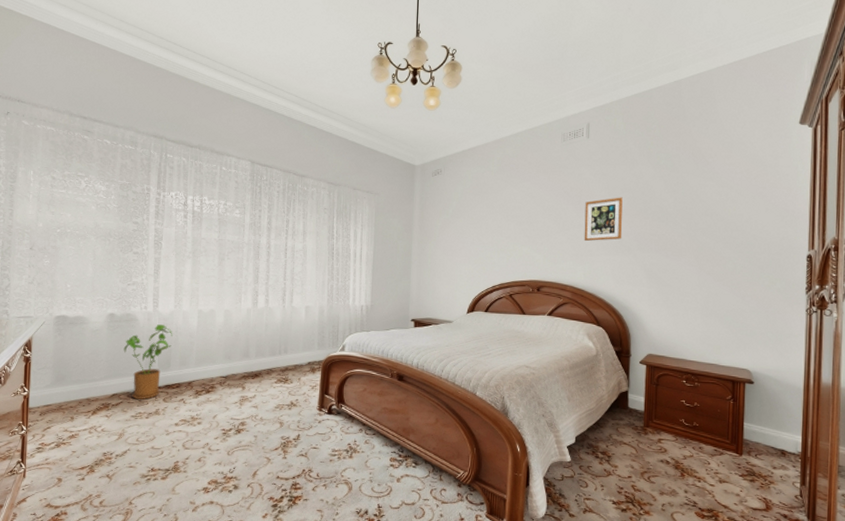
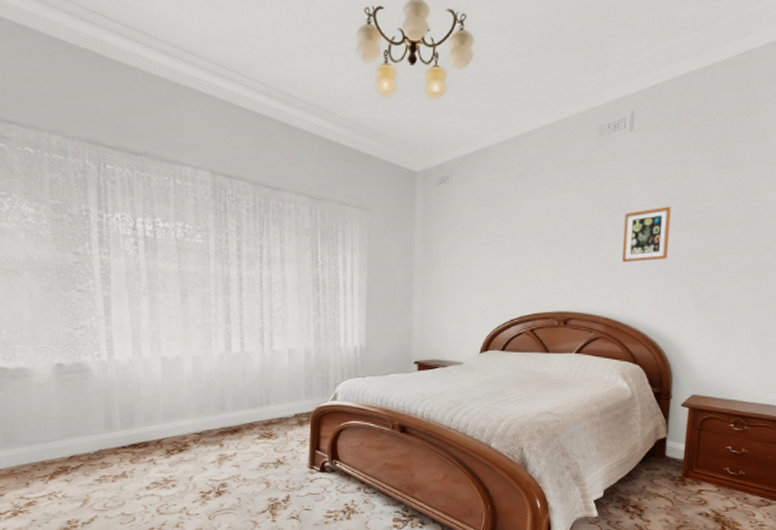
house plant: present [123,324,173,400] -> none [77,375,134,461]

